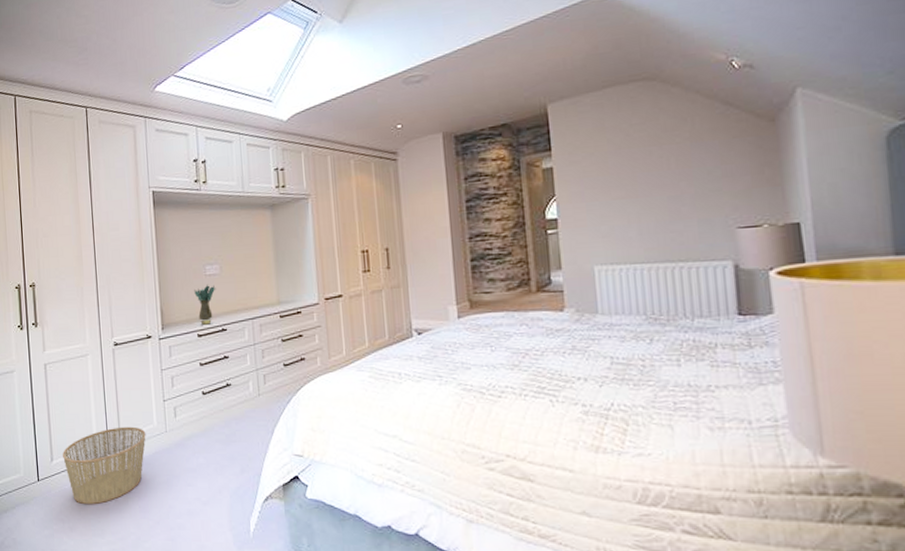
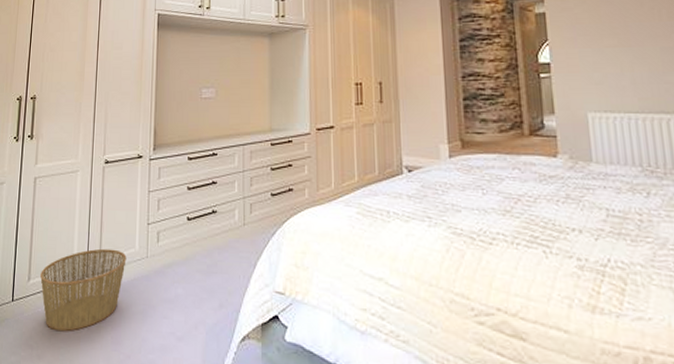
vase: present [194,284,216,325] -> none [189,107,210,148]

